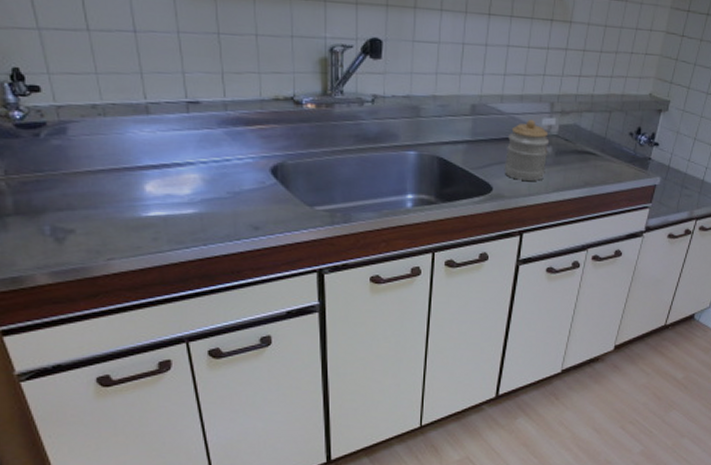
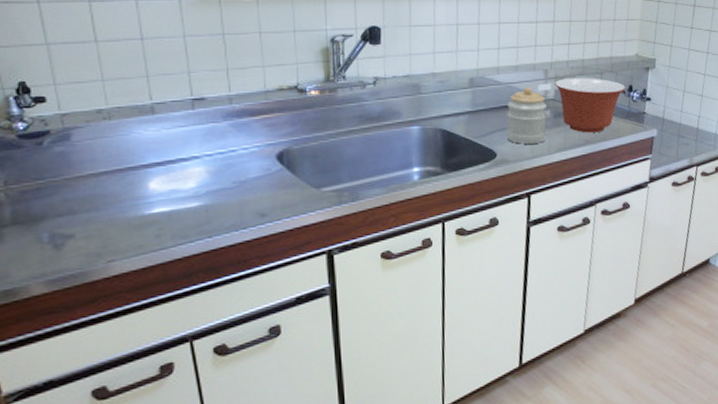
mixing bowl: none [560,114,634,175] -> present [555,78,626,133]

